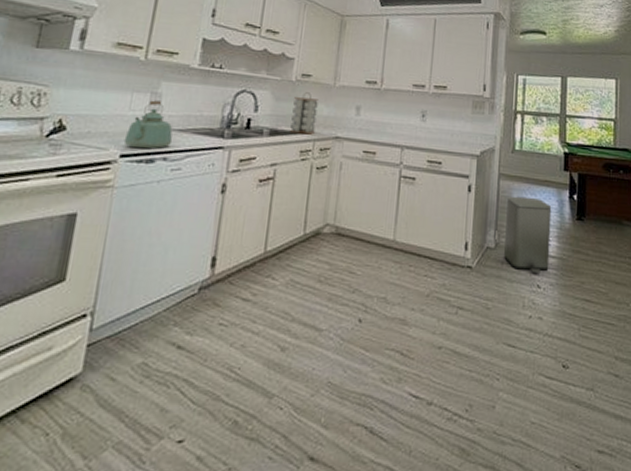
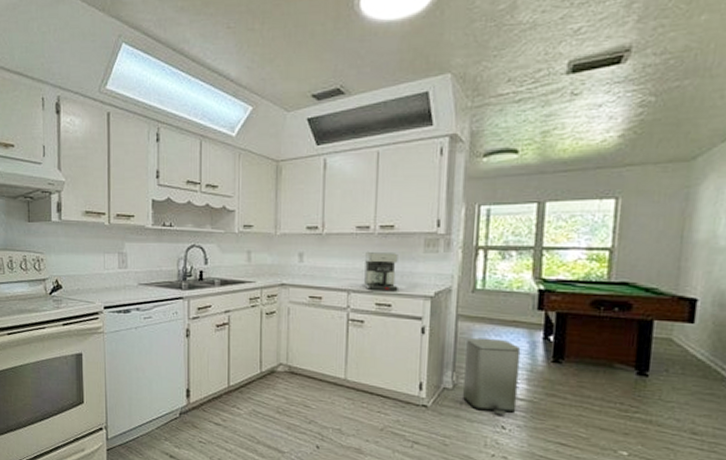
kettle: present [123,100,173,149] -> none [104,259,142,302]
spice rack: present [289,92,319,135] -> none [237,243,262,283]
coffee maker: none [417,110,450,150] -> present [364,252,398,292]

